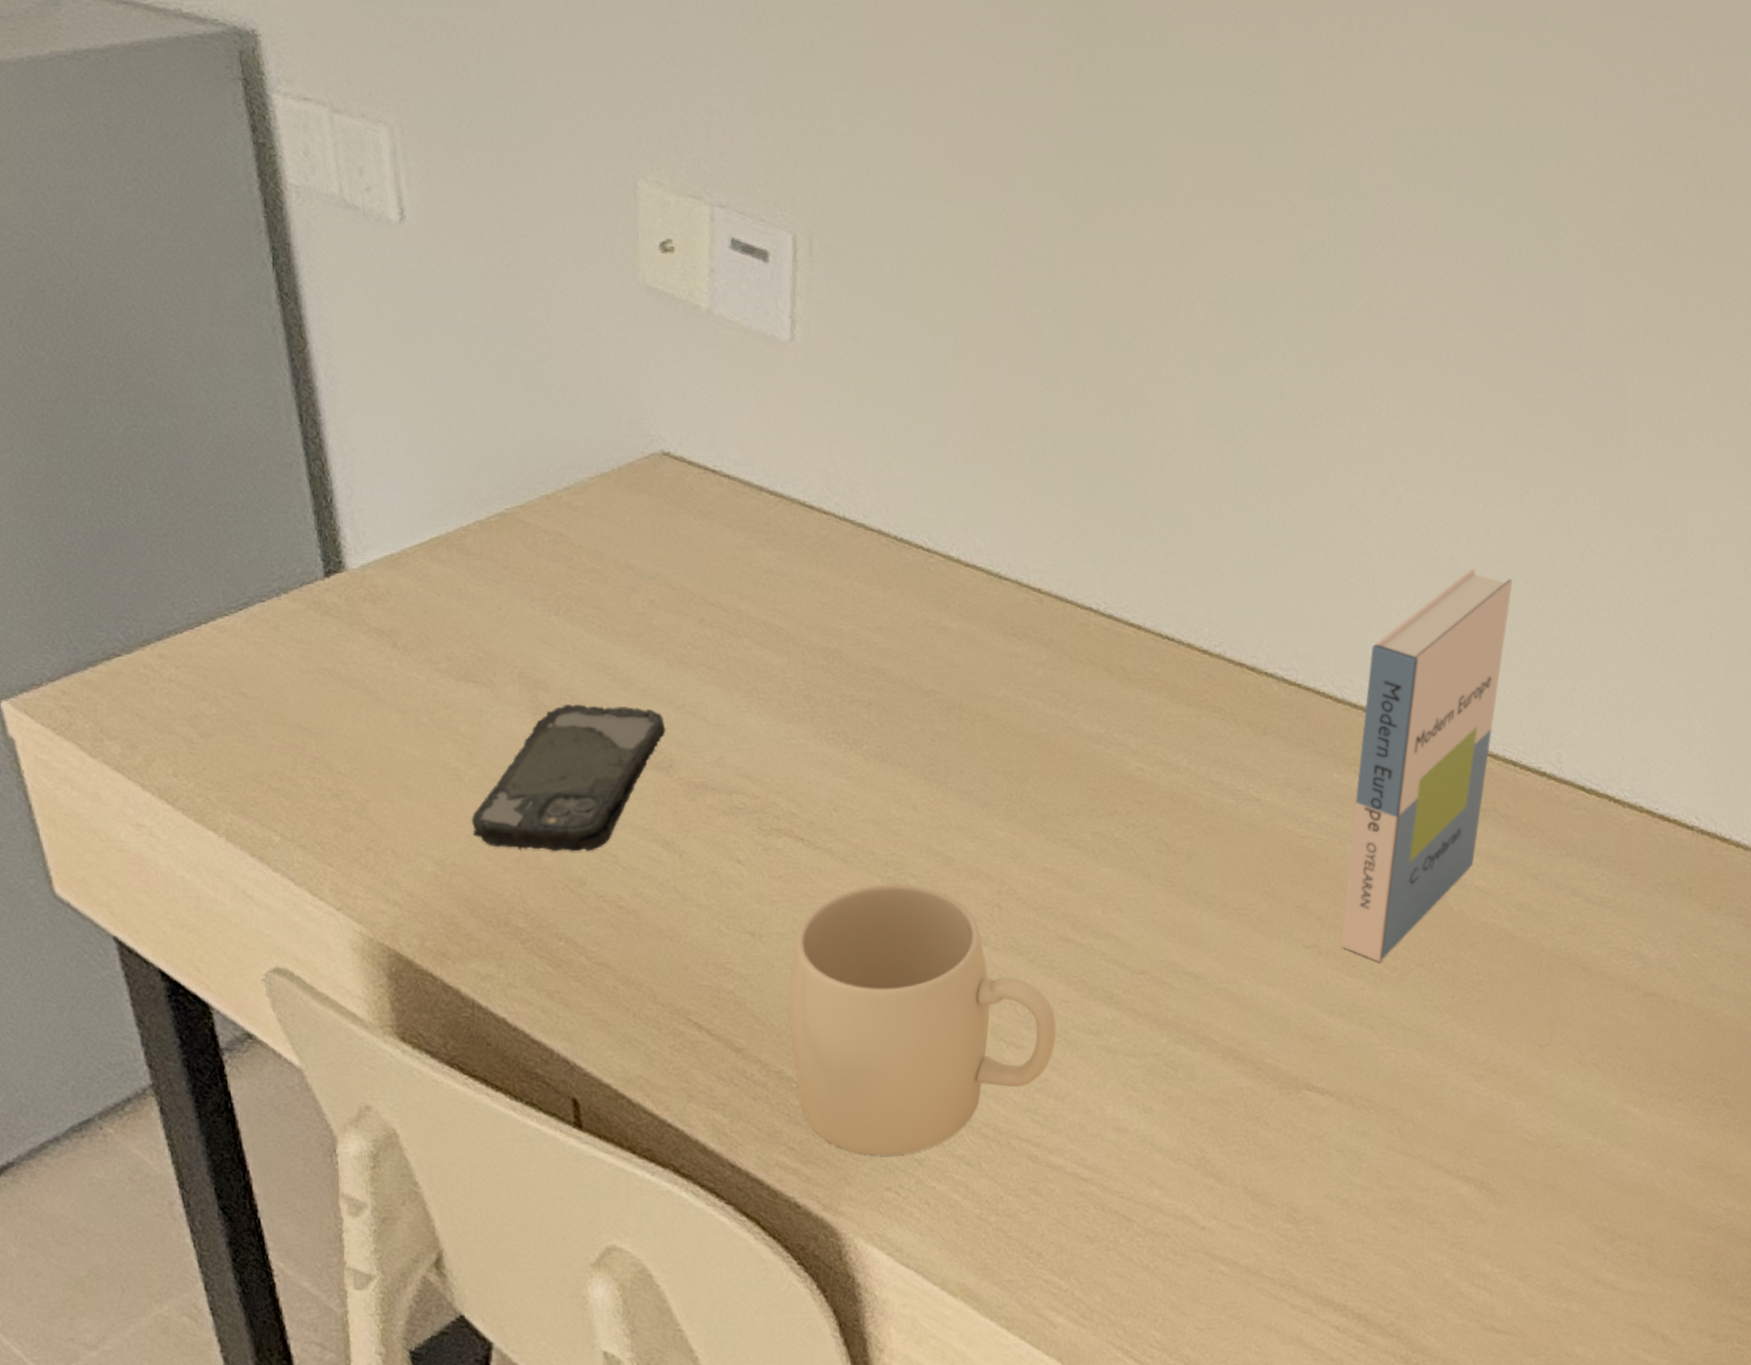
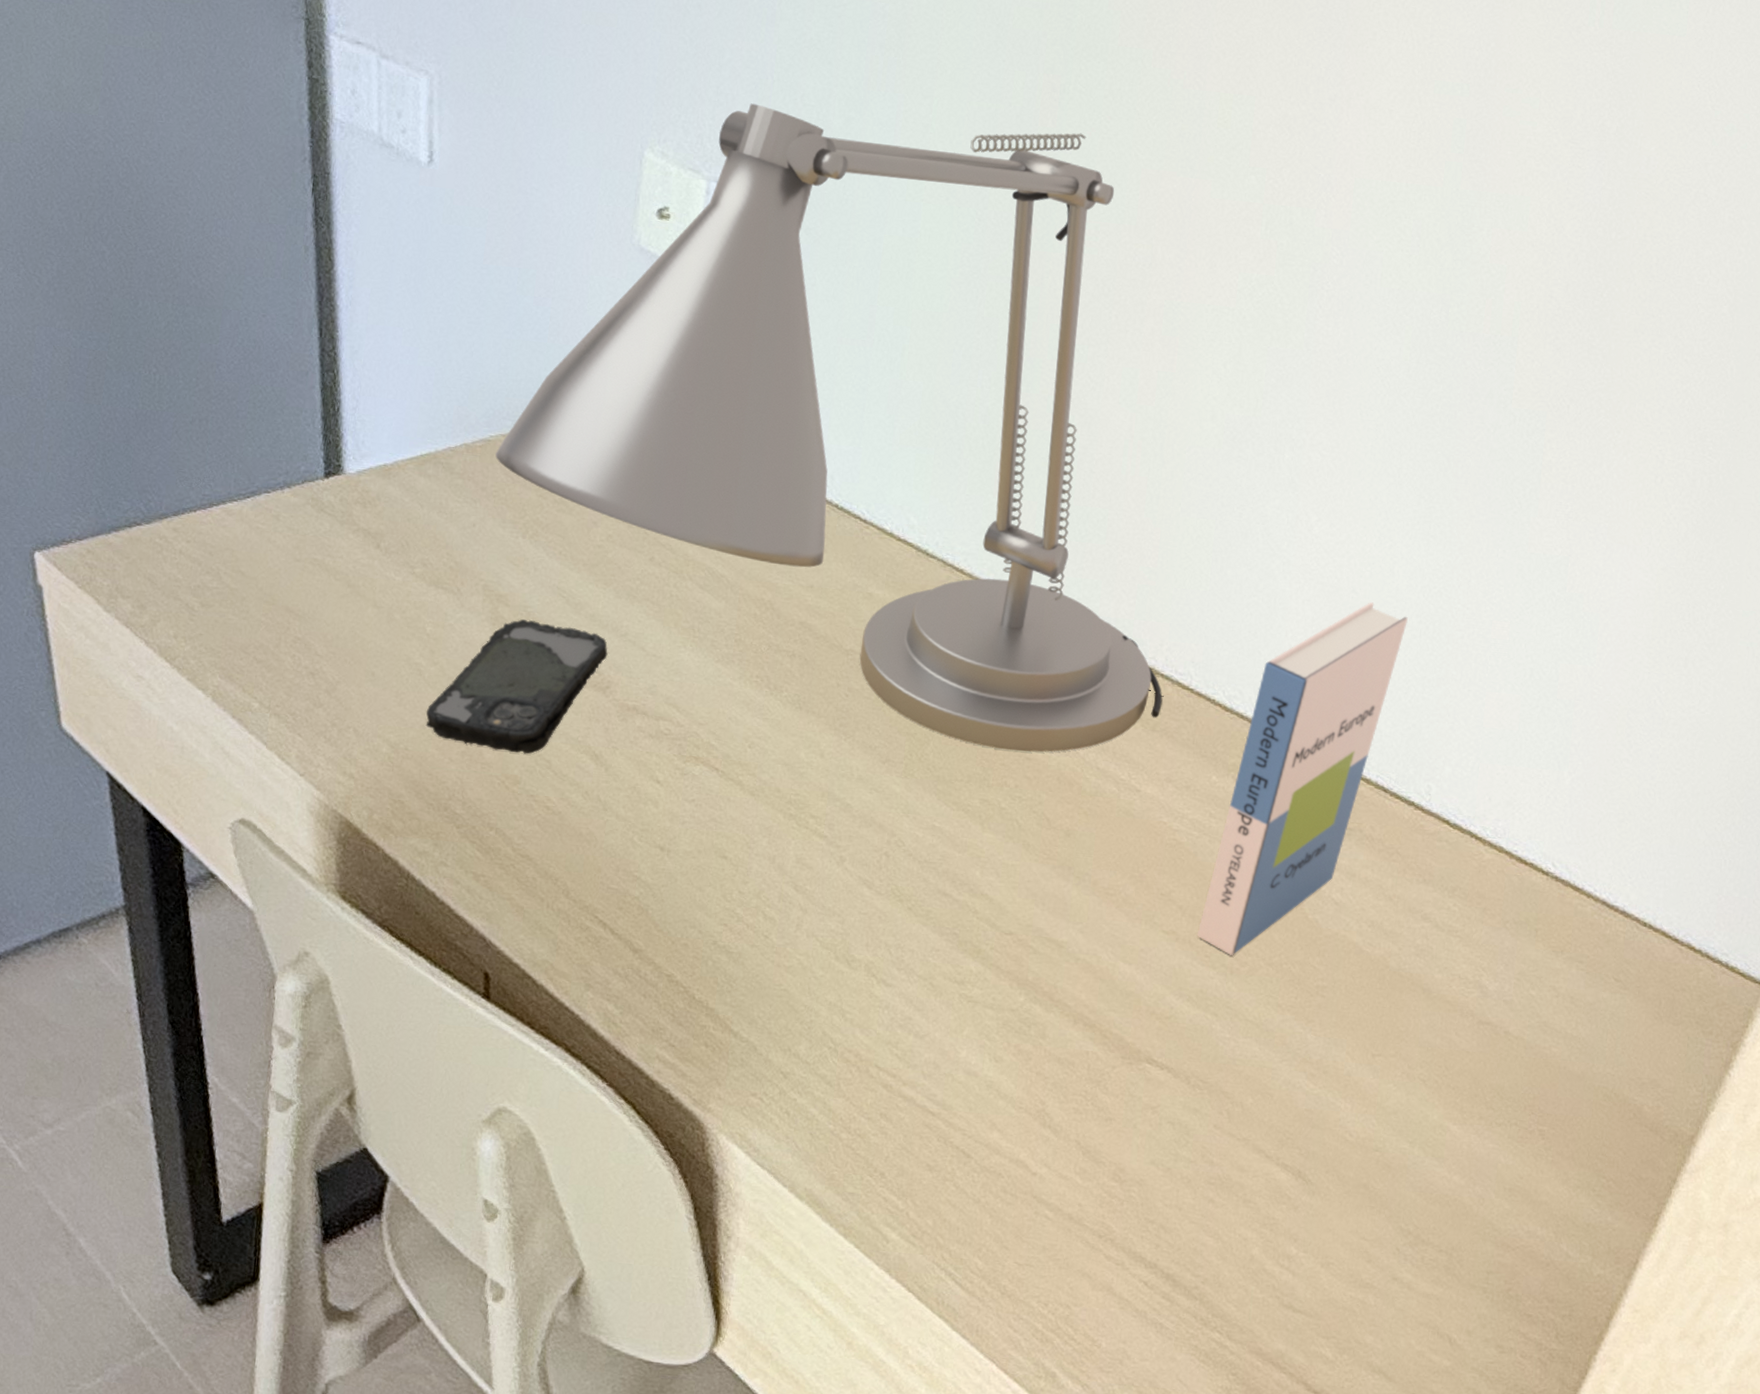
desk lamp: none [514,113,1270,776] -> present [495,103,1163,752]
mug: present [788,883,1057,1156] -> none [683,819,925,1066]

